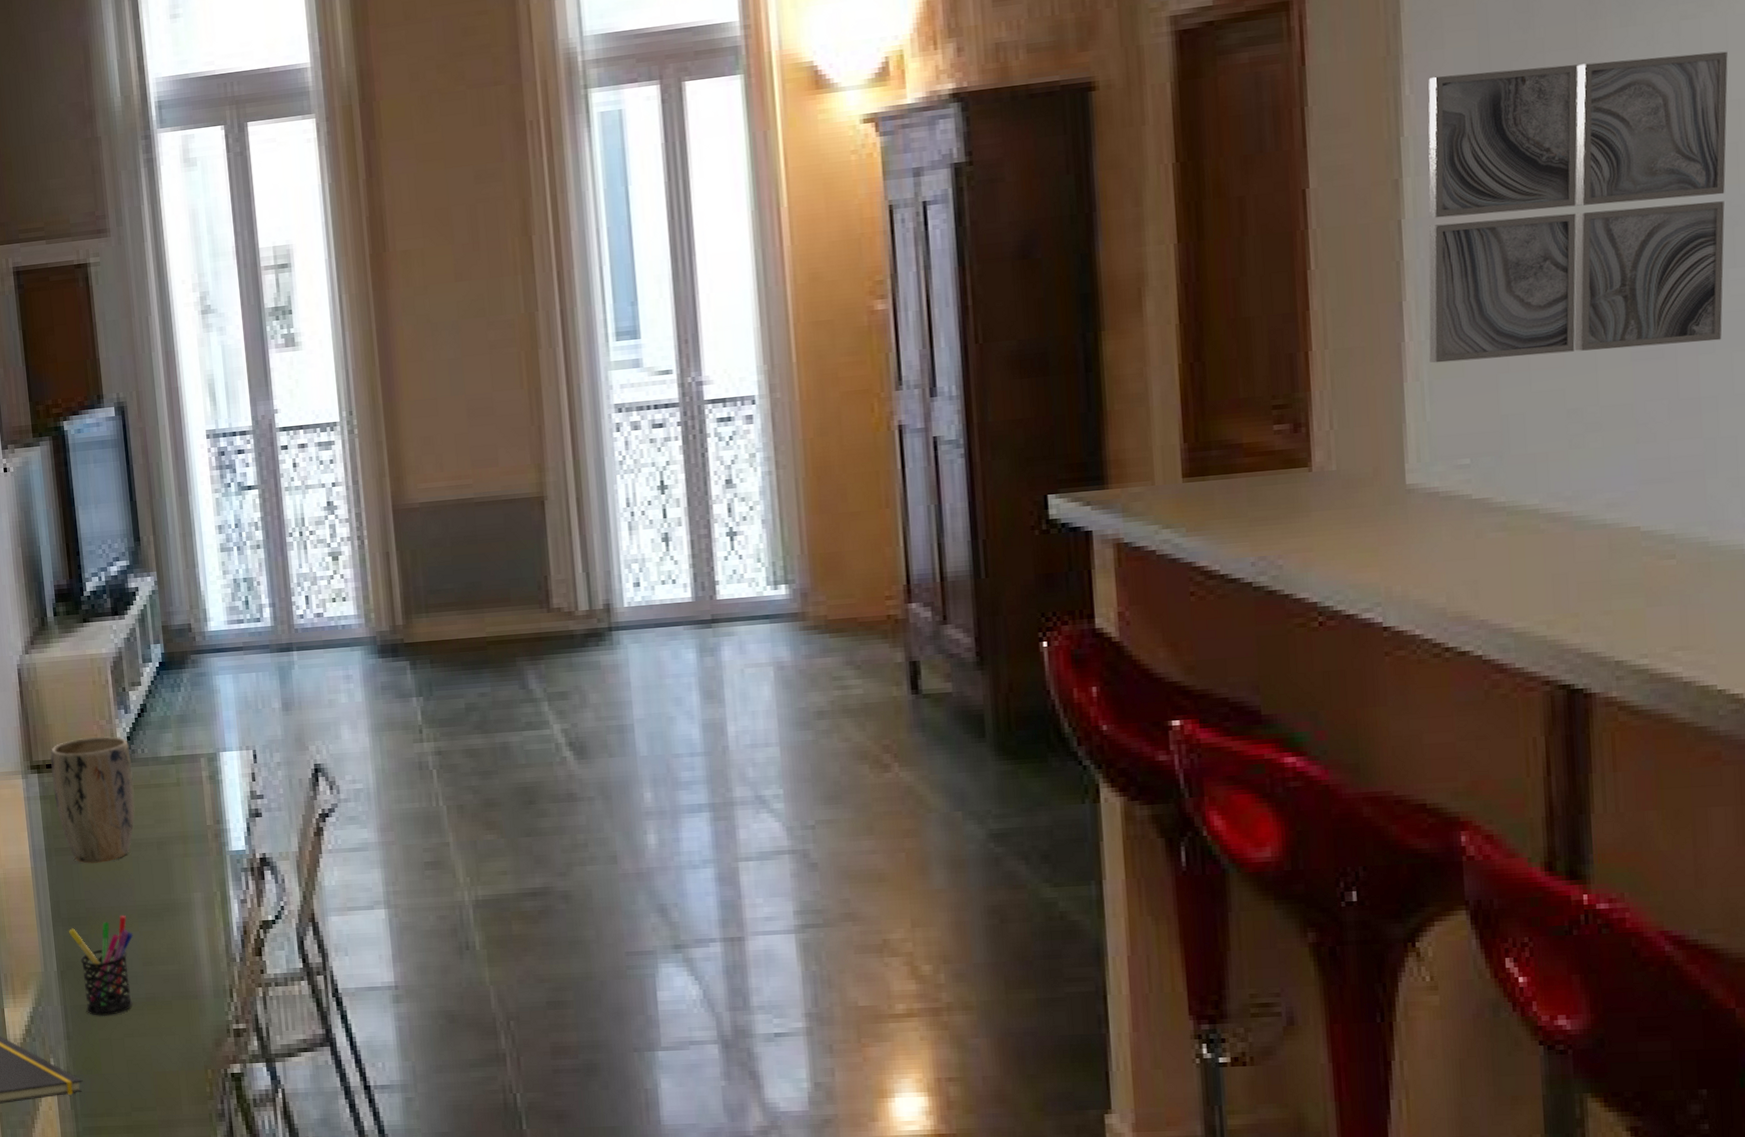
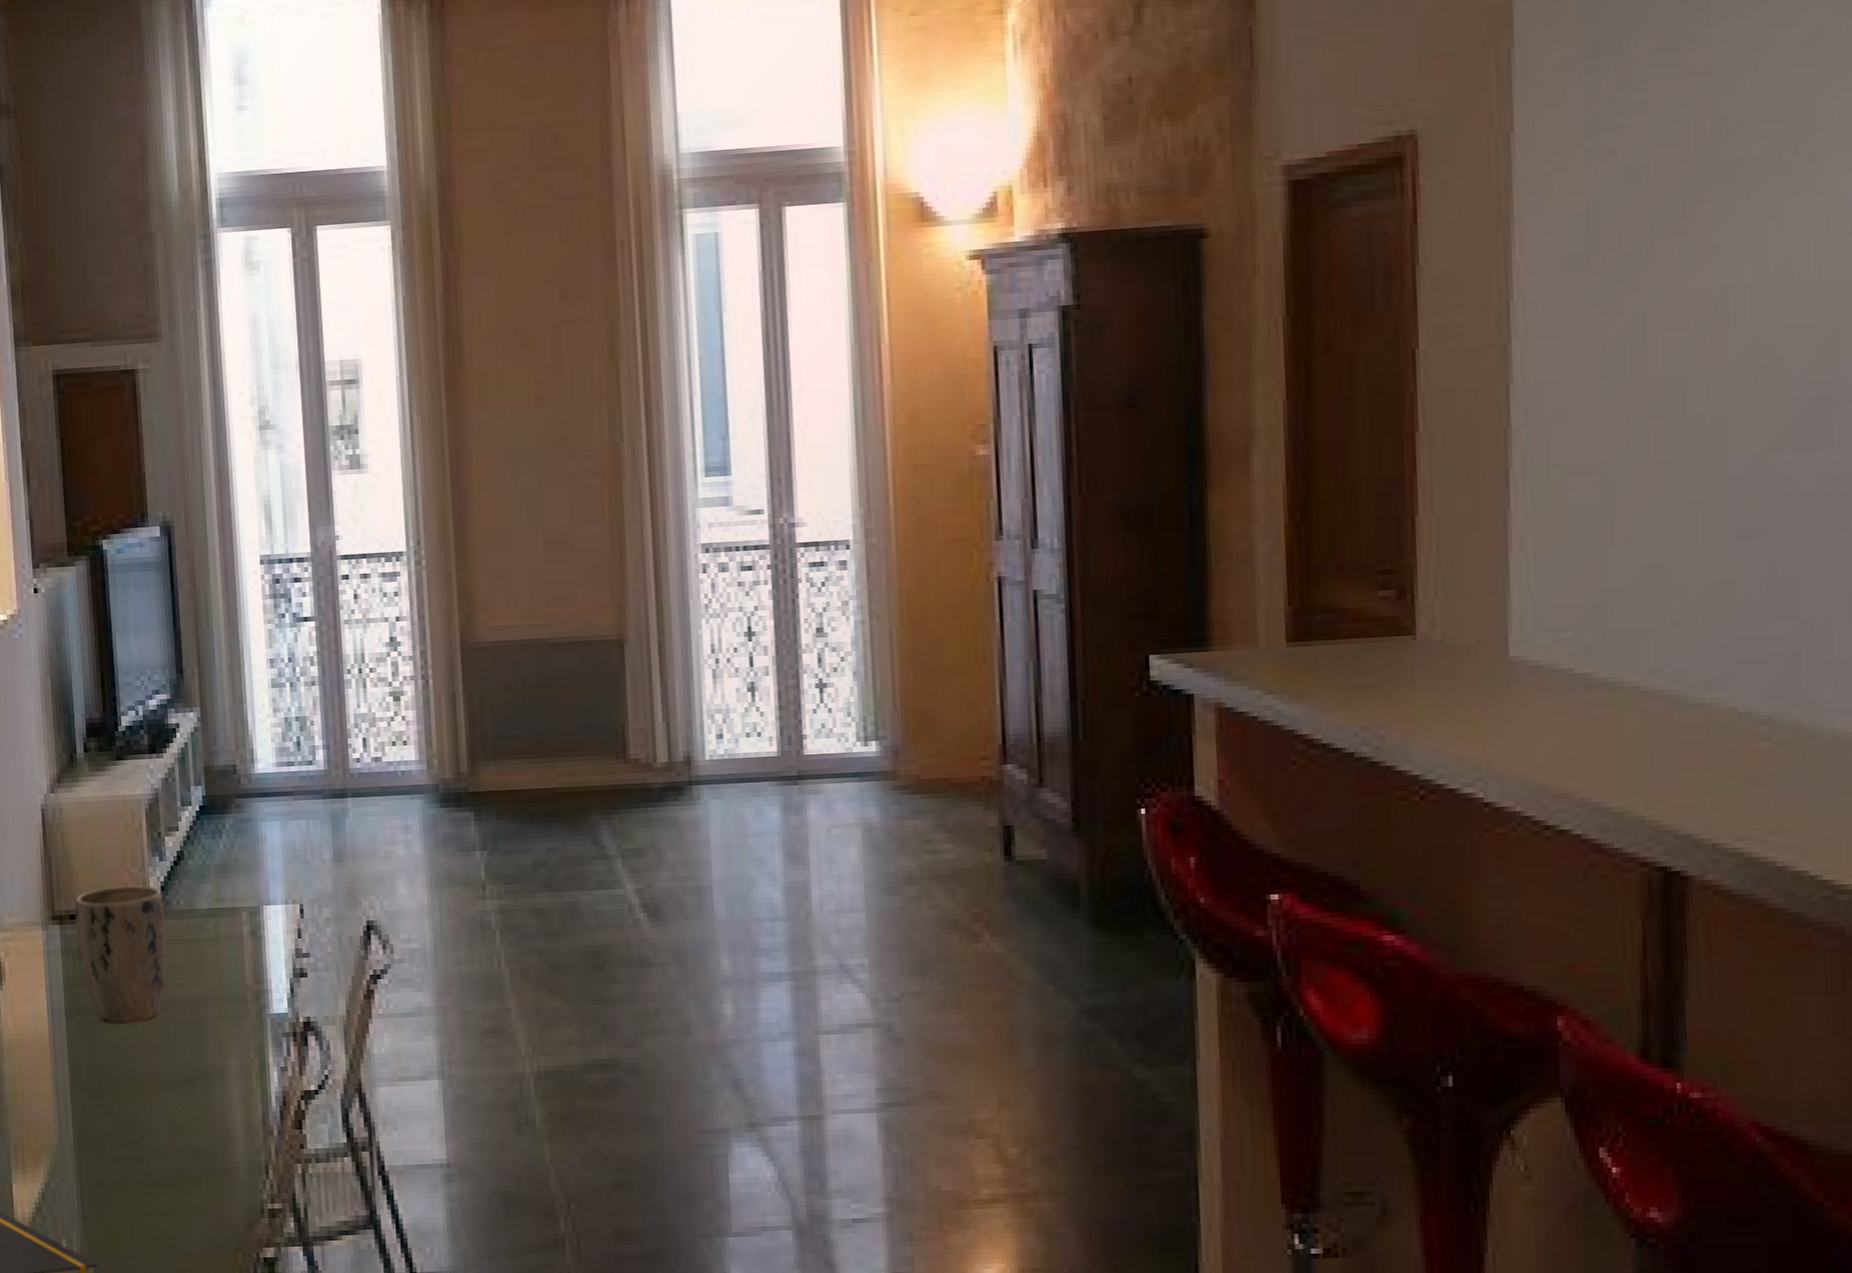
pen holder: present [69,916,133,1017] -> none [88,1083,160,1194]
wall art: present [1428,51,1728,363] -> none [1534,230,1829,533]

